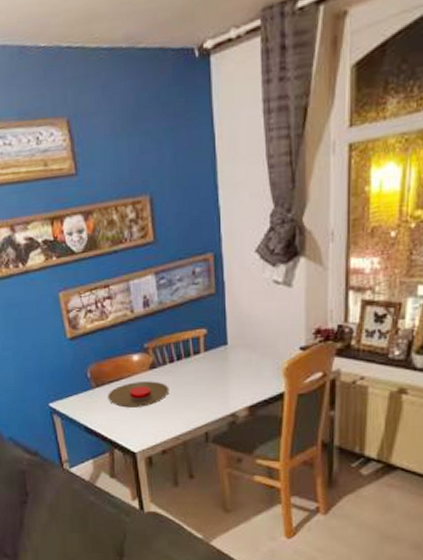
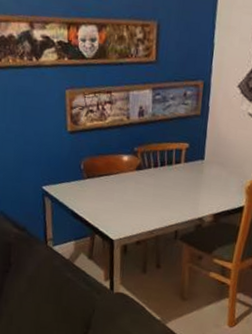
plate: present [107,381,170,408] -> none [96,179,151,202]

